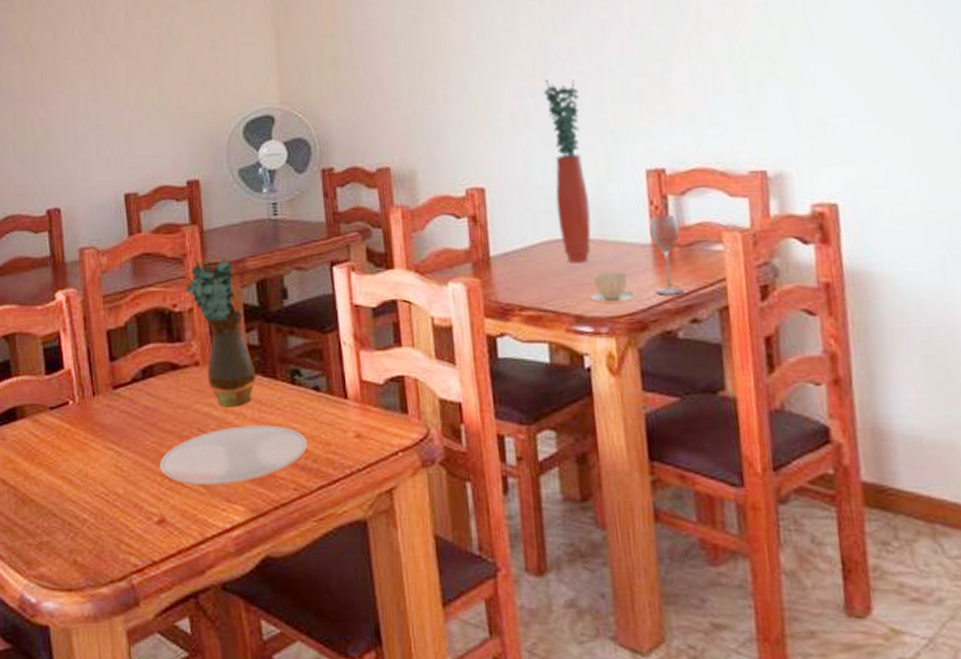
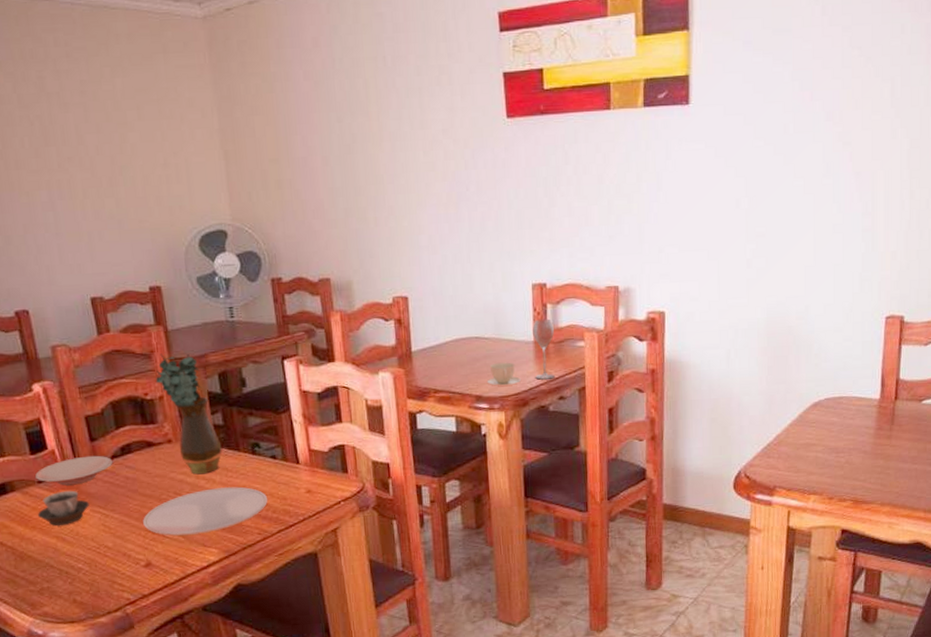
cup: none [45,420,102,463] -> present [37,490,89,526]
saucer: none [47,378,133,414] -> present [34,455,113,486]
vase: present [543,79,591,265] -> none [455,208,490,357]

